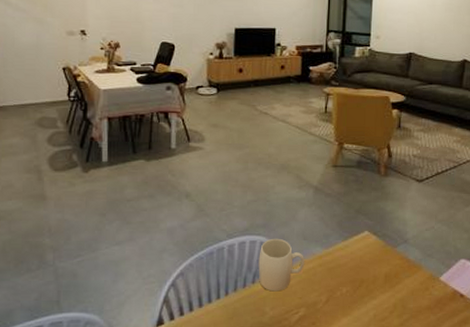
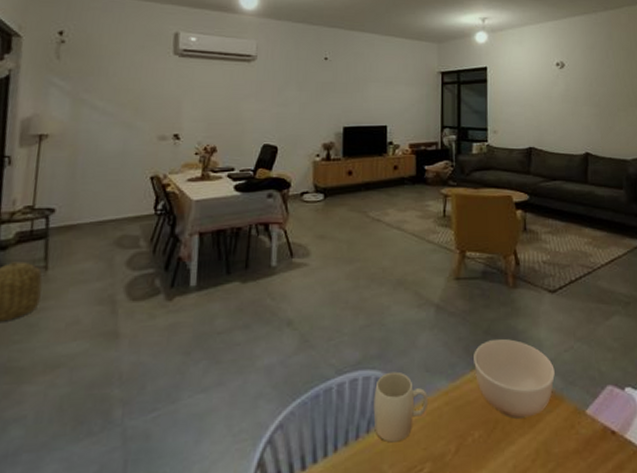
bowl: none [345,217,416,280] -> present [474,338,555,419]

